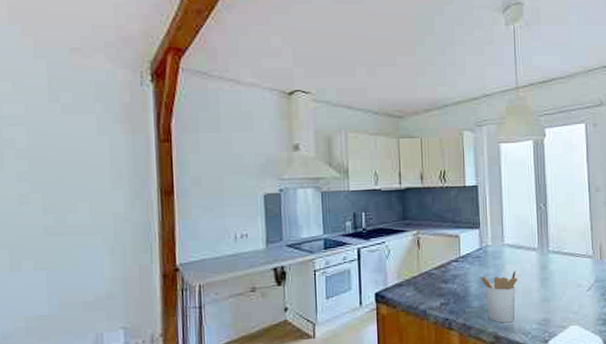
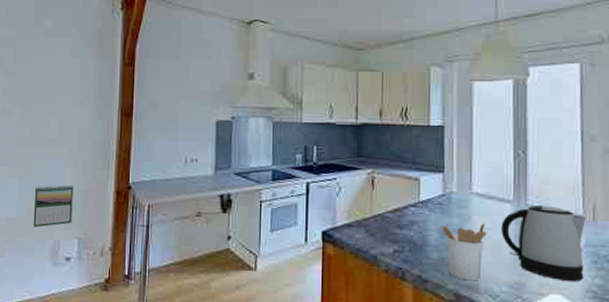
calendar: none [68,272,115,323] -> present [33,184,73,228]
kettle: none [529,249,595,313] -> present [501,205,586,281]

